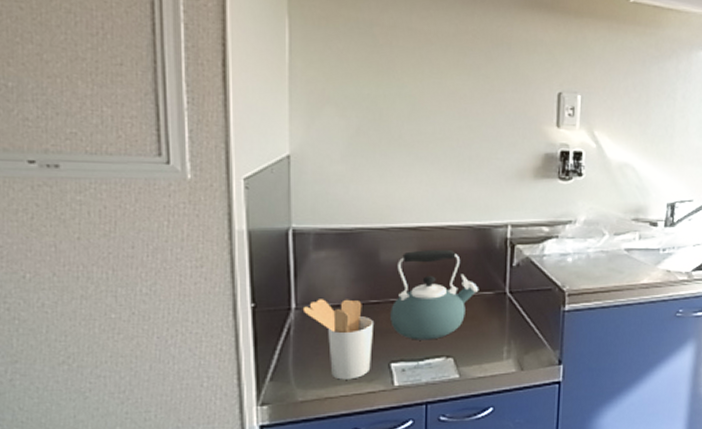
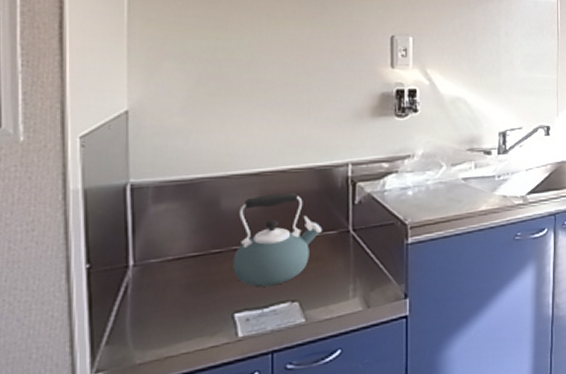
utensil holder: present [302,299,373,380] -> none [141,251,215,337]

